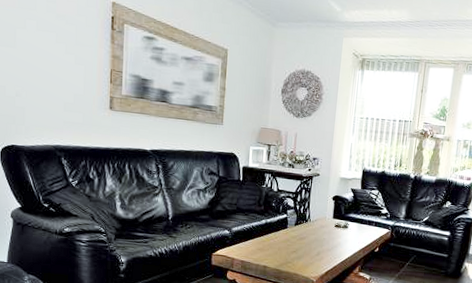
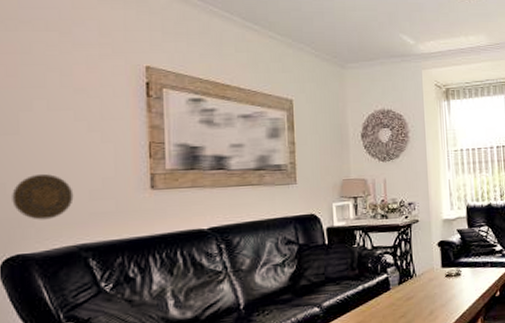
decorative plate: none [9,83,53,121] -> present [12,173,74,220]

